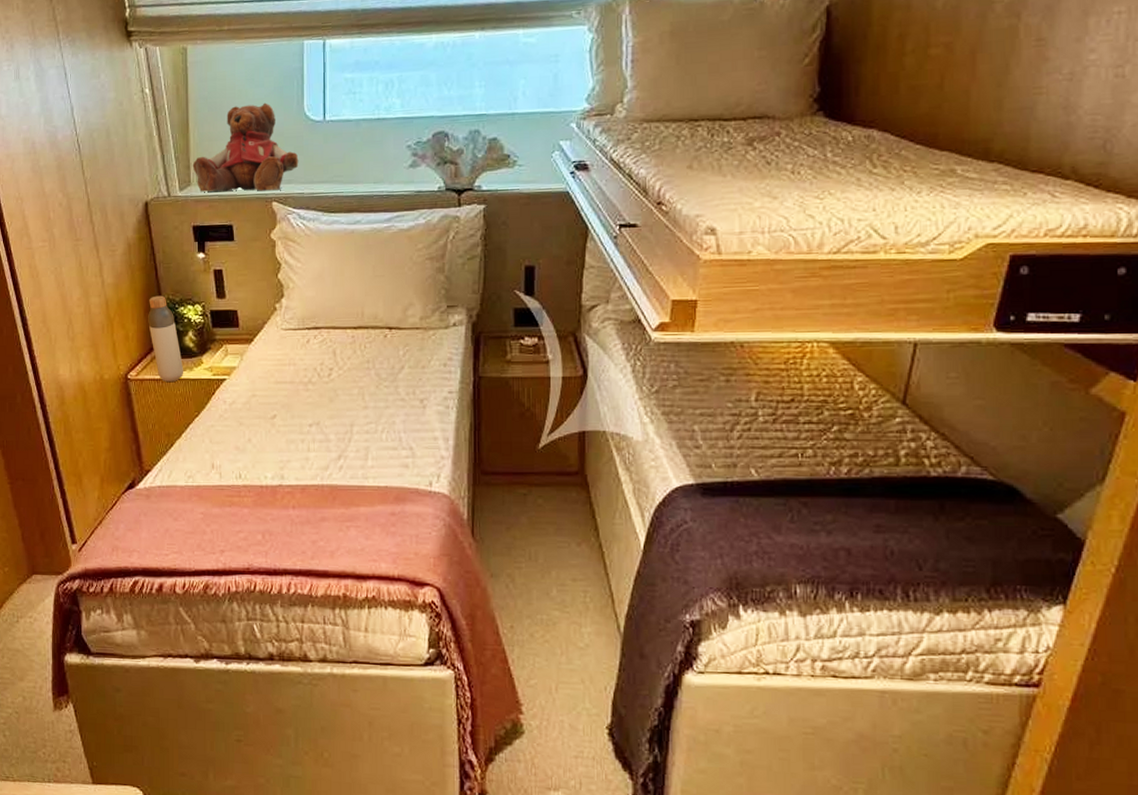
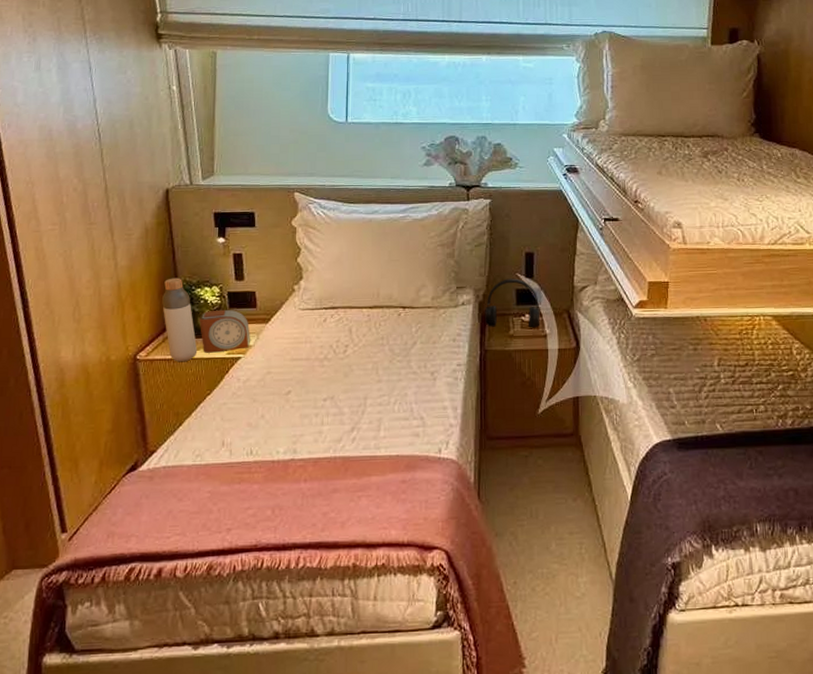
alarm clock: none [184,328,234,374] -> present [199,309,250,353]
teddy bear: present [192,103,299,192] -> none [216,104,321,182]
headphones: none [479,296,542,353] -> present [485,278,540,328]

